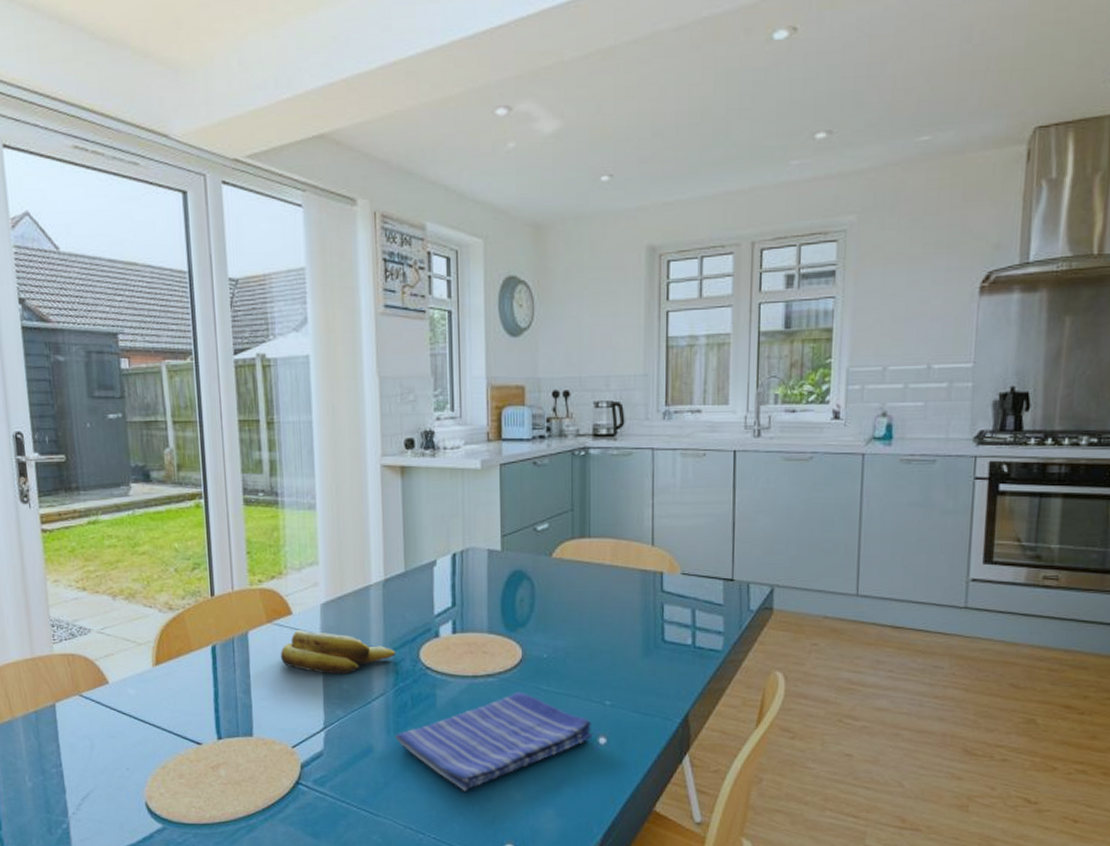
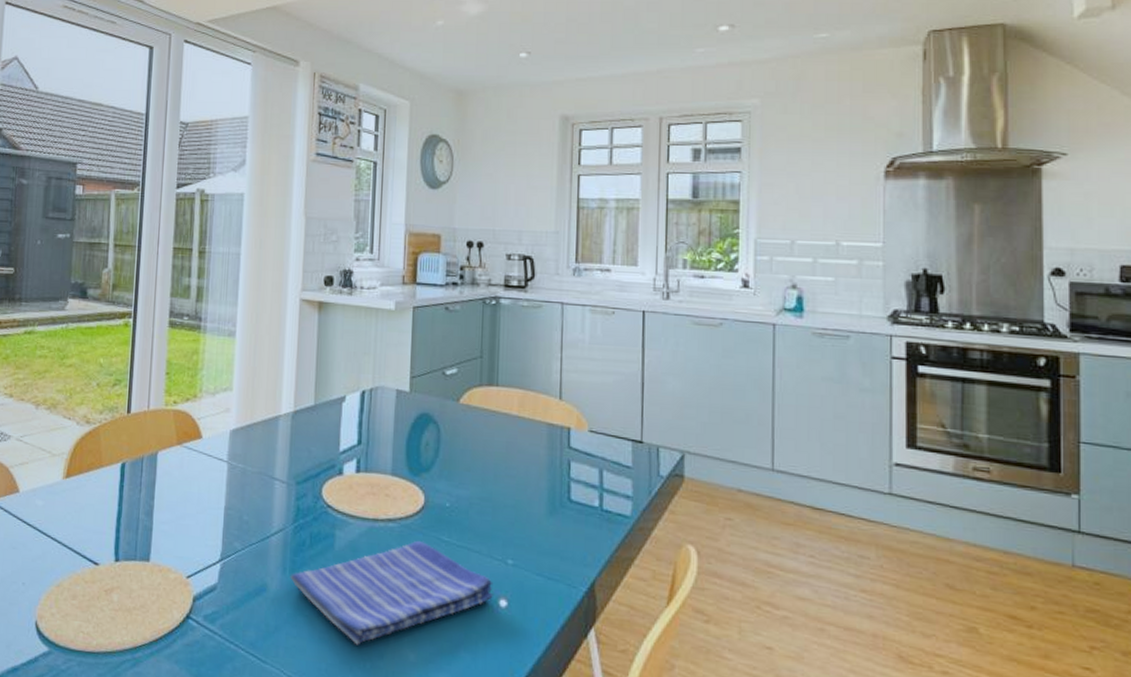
banana: present [280,630,396,675] -> none [185,455,298,505]

